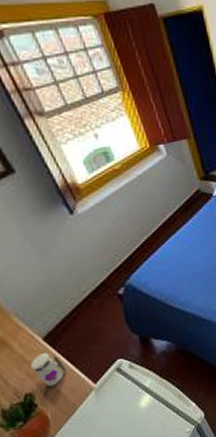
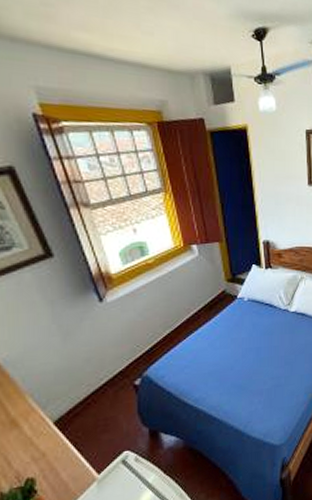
toy: present [30,352,67,387] -> none [37,437,73,473]

